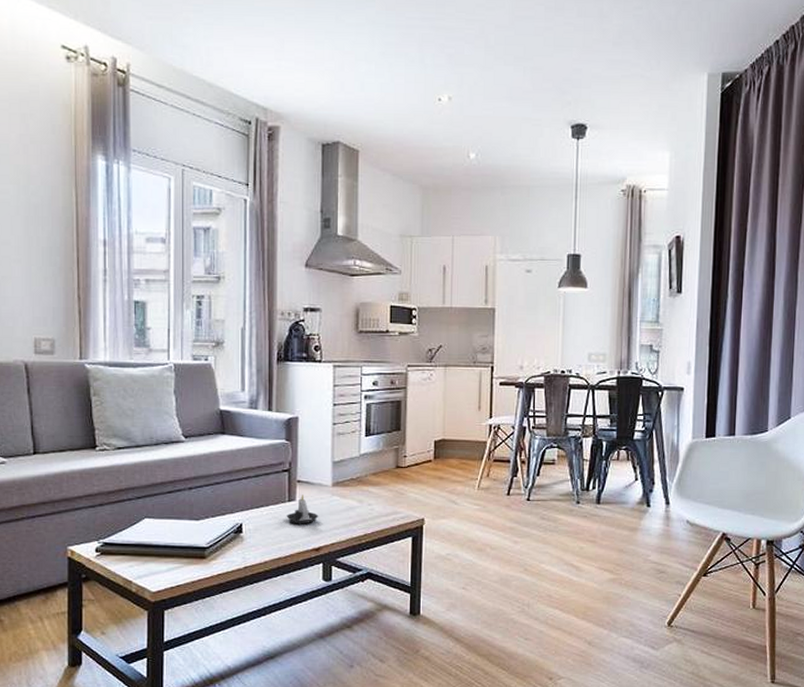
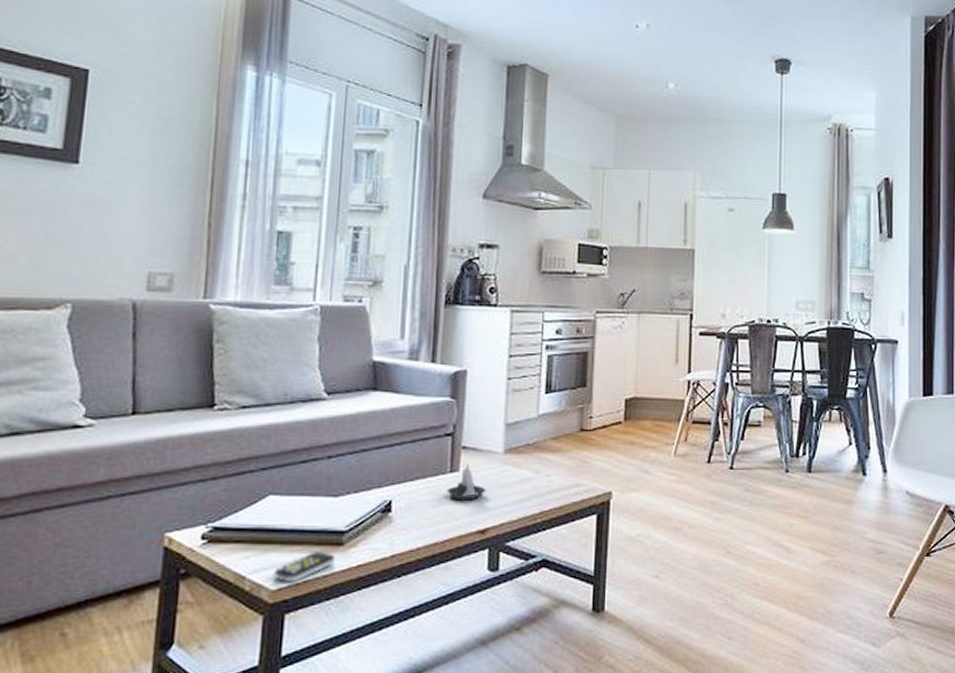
remote control: none [153,563,200,587] -> present [274,552,335,583]

